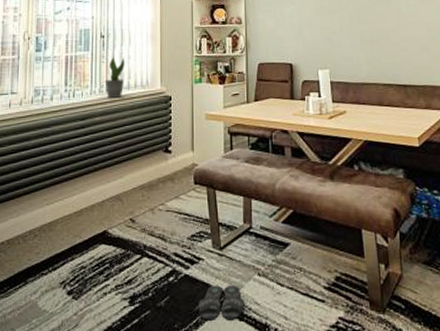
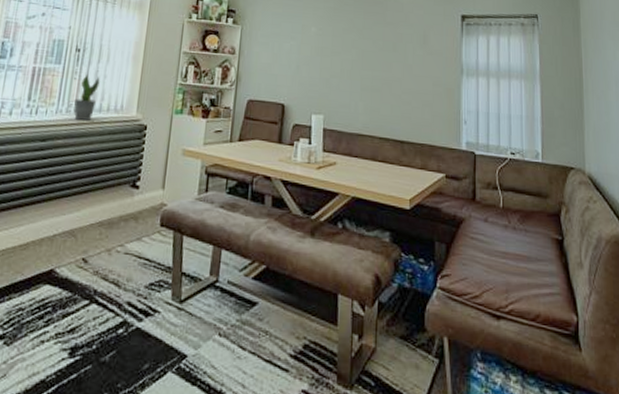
slippers: present [198,284,245,321] -> none [146,342,200,384]

